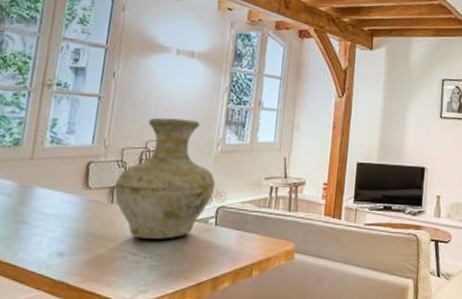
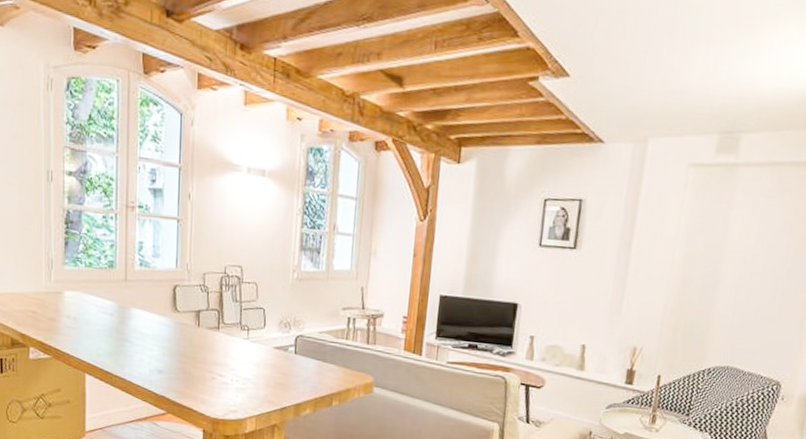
vase: present [114,117,216,239] -> none [200,241,293,364]

